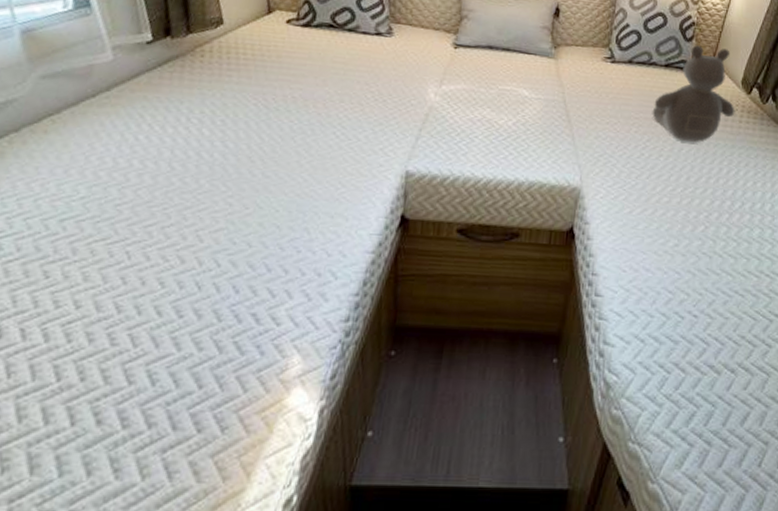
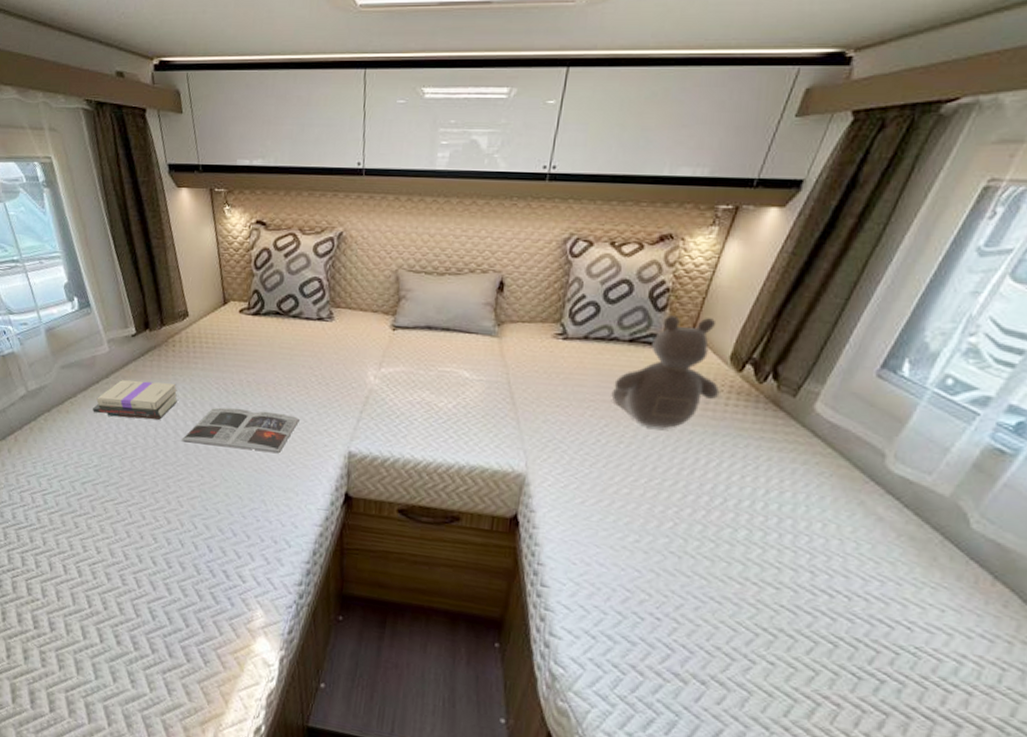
books: none [83,93,204,140] -> present [93,380,178,420]
magazine: none [206,125,352,175] -> present [182,407,299,453]

